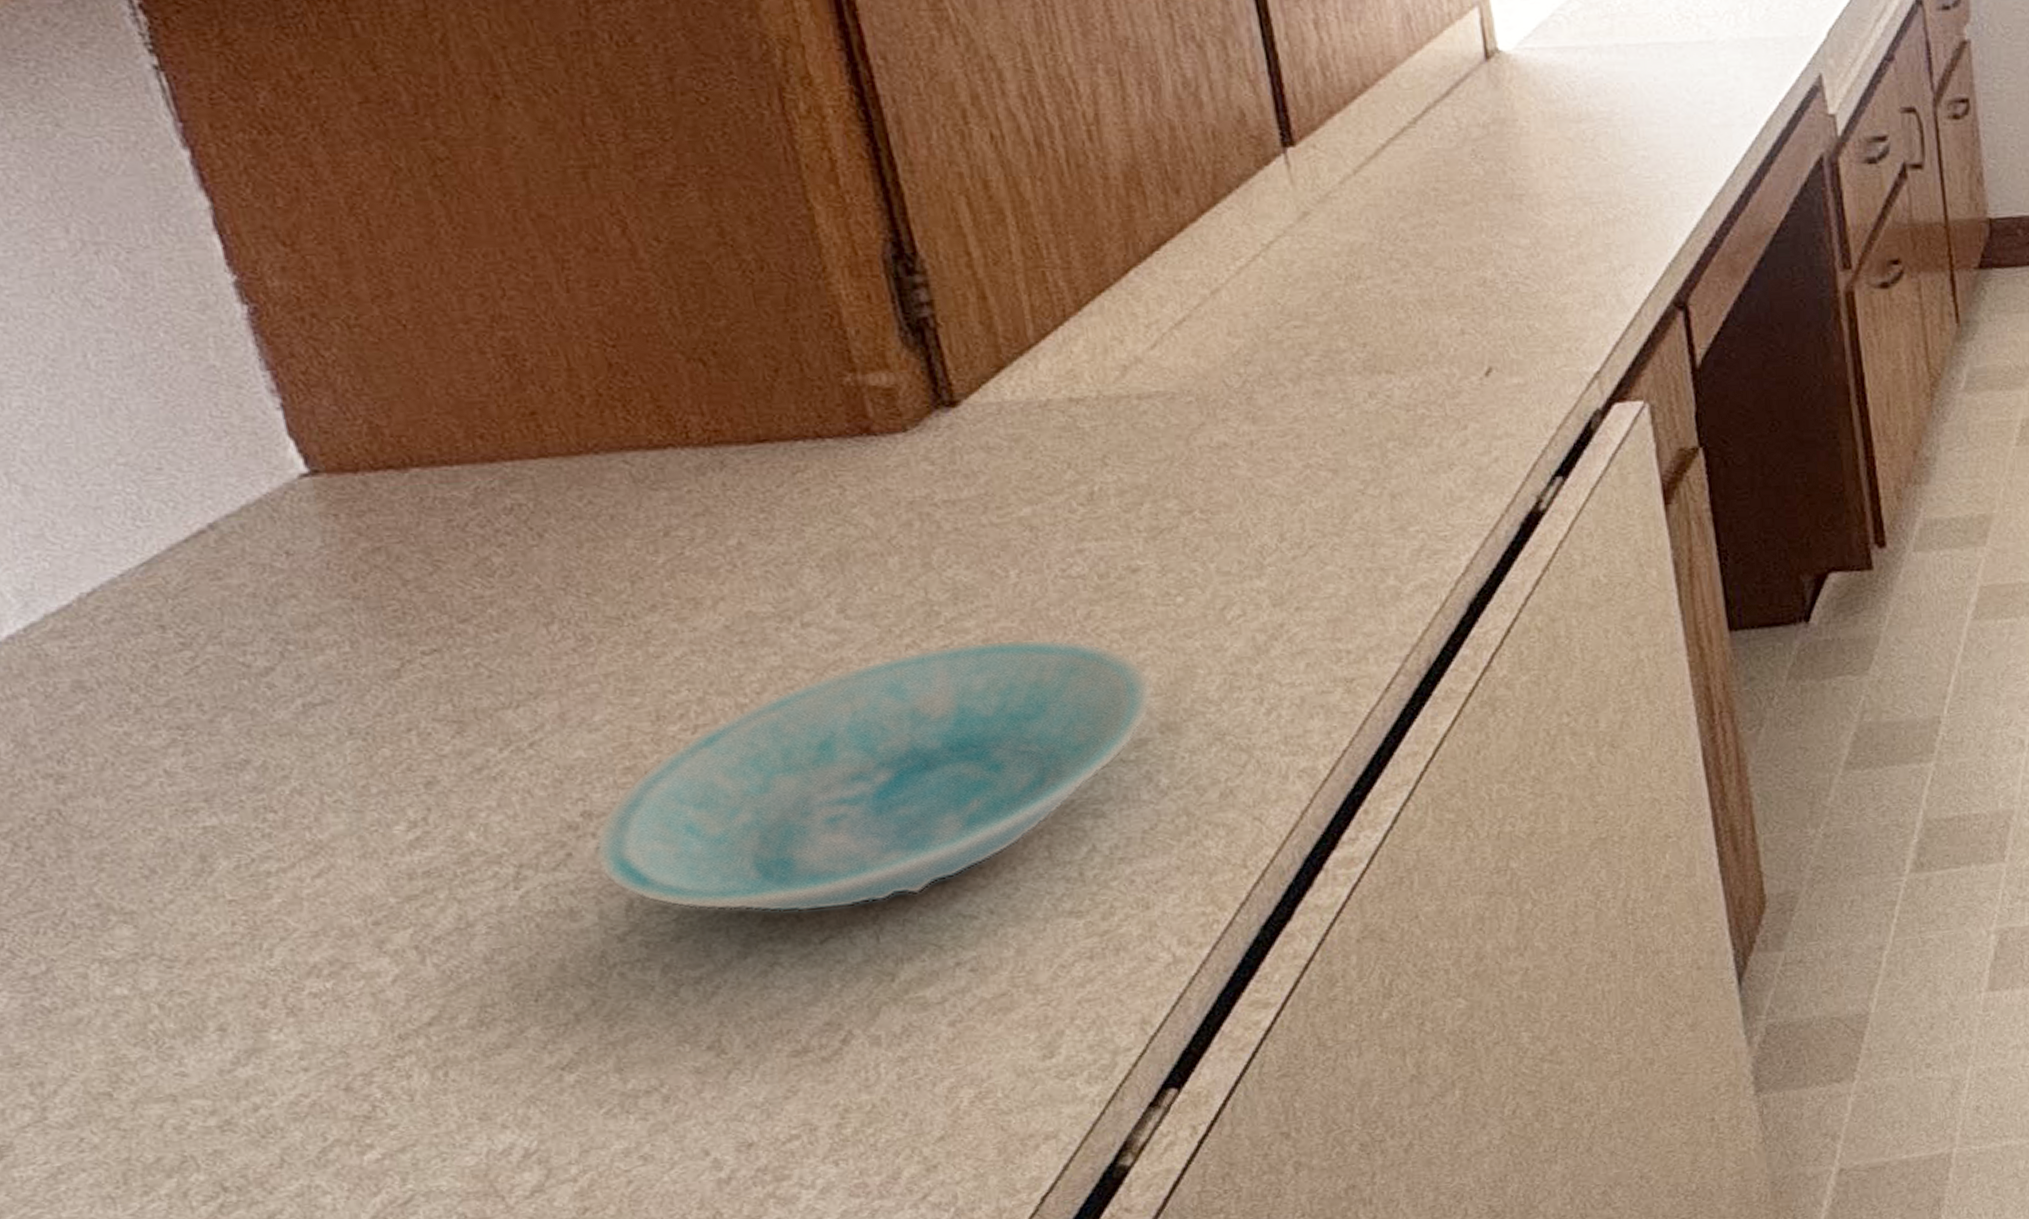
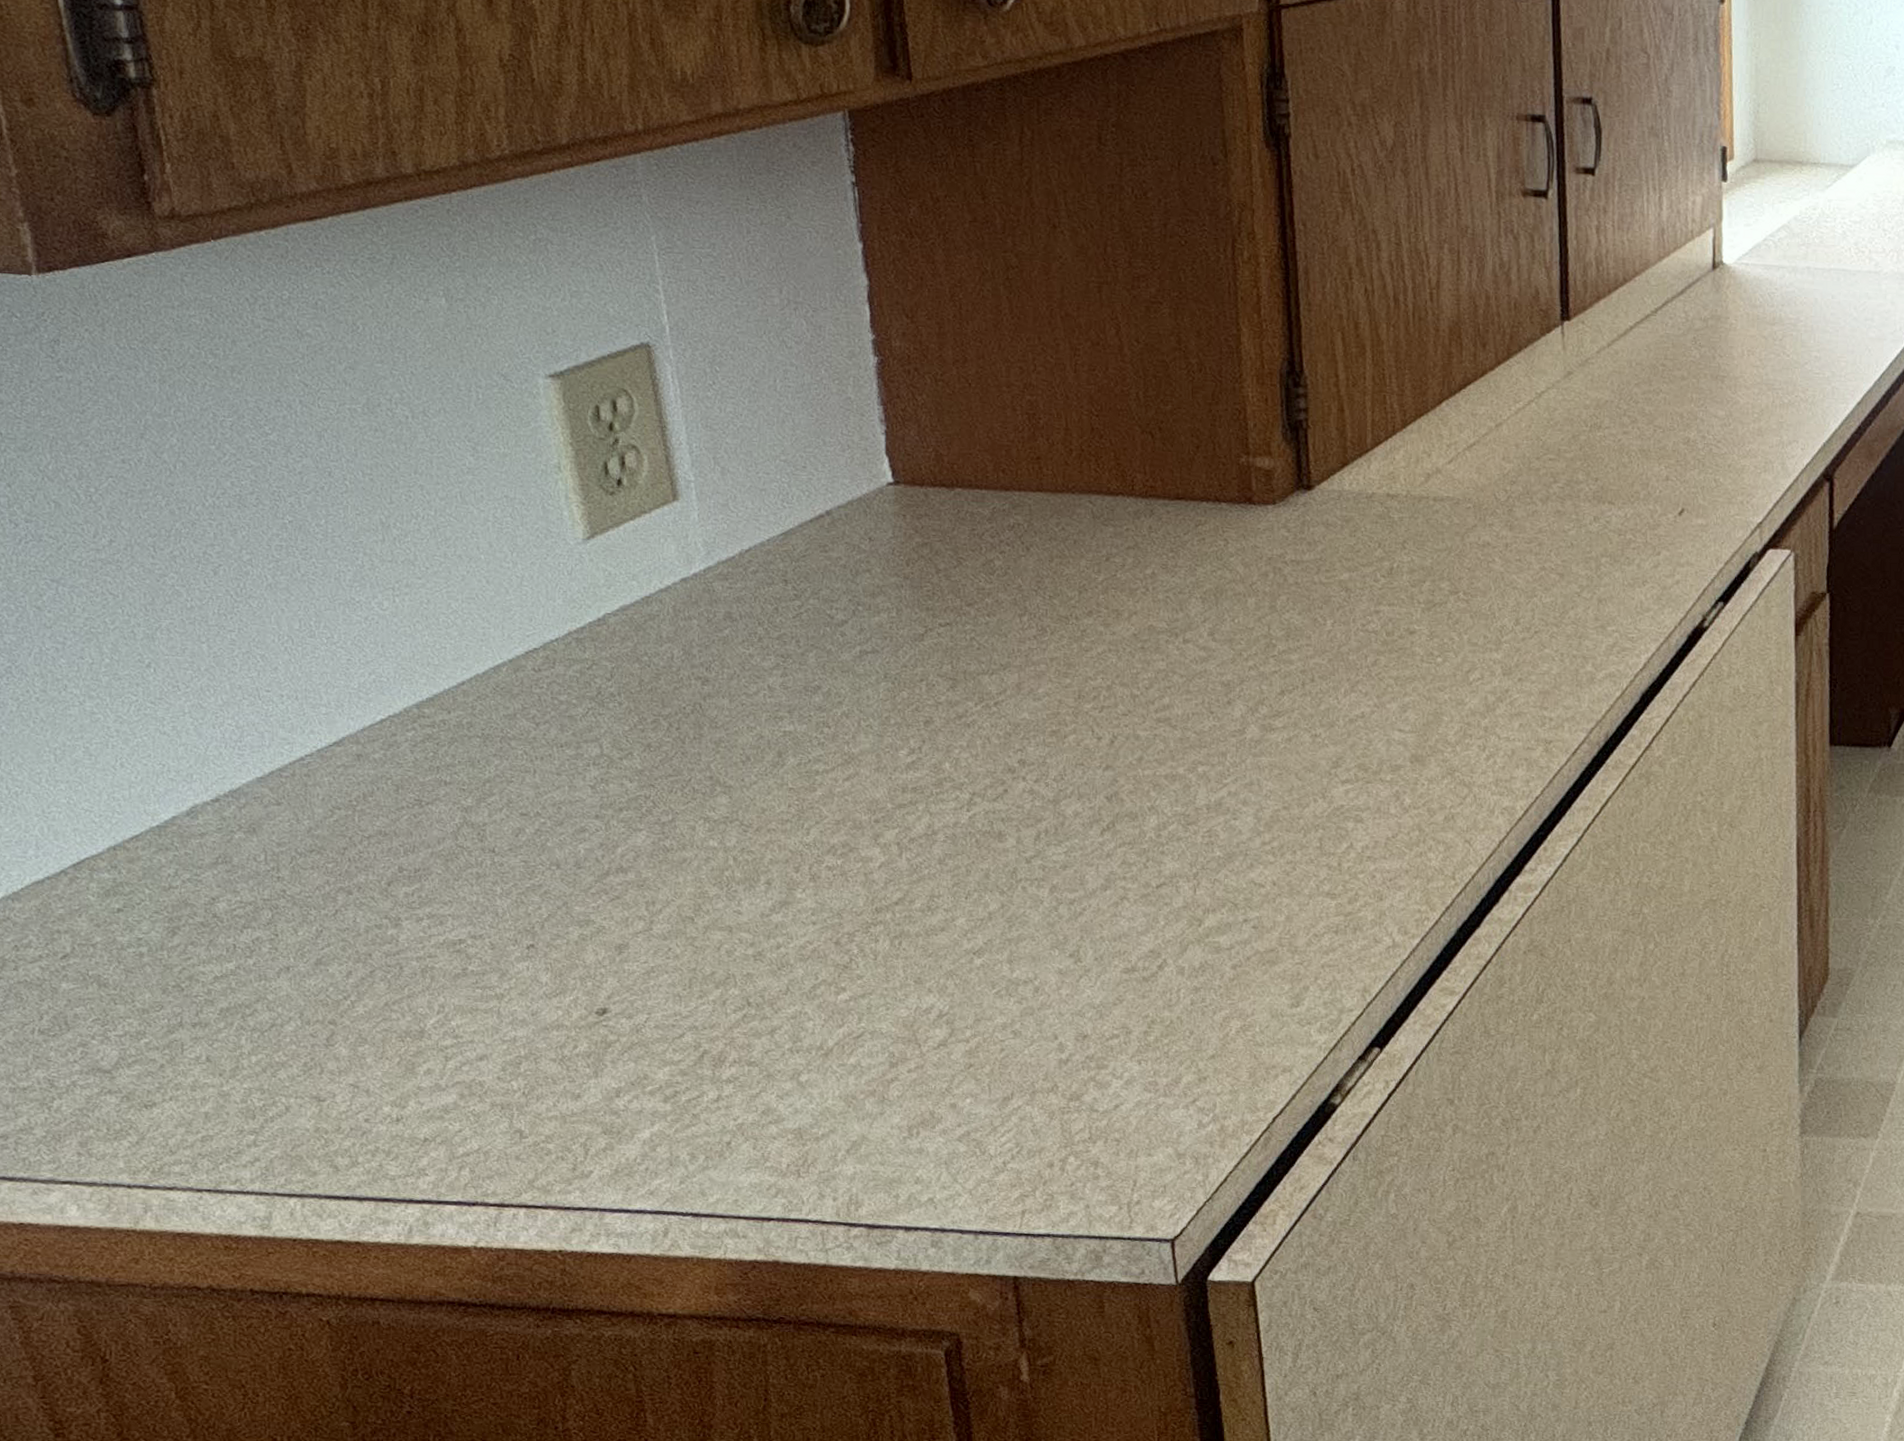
bowl: present [593,638,1154,913] -> none [1021,671,1411,863]

